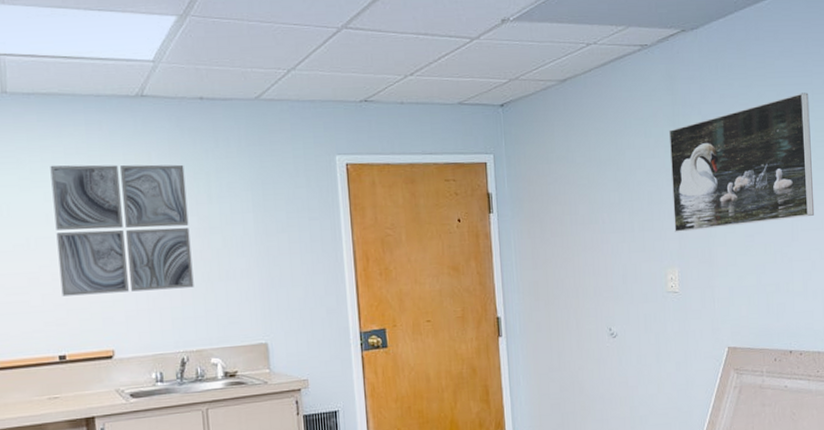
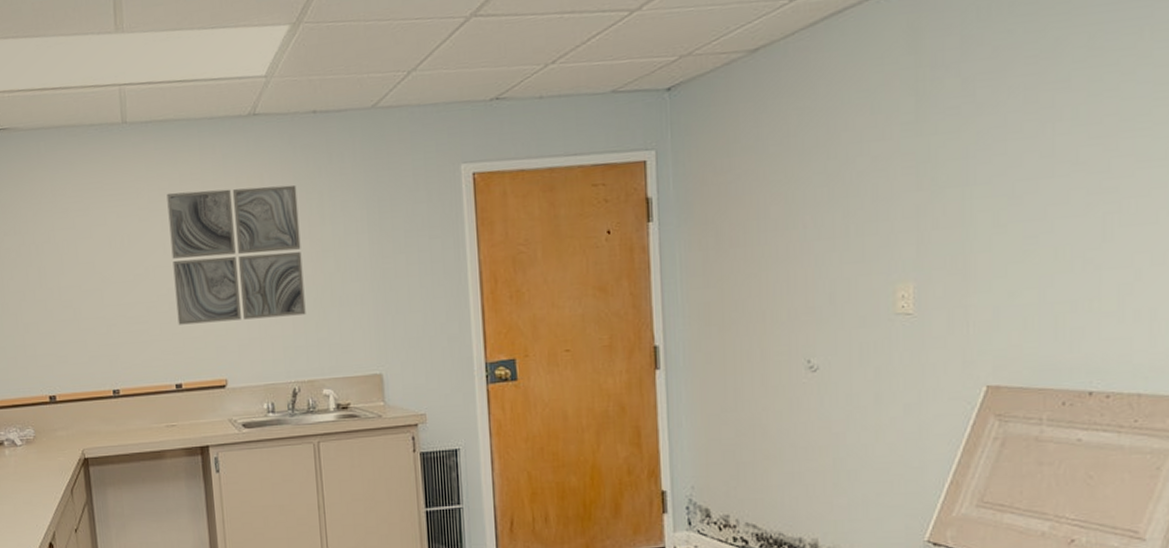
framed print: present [668,92,815,232] -> none [907,30,1145,236]

